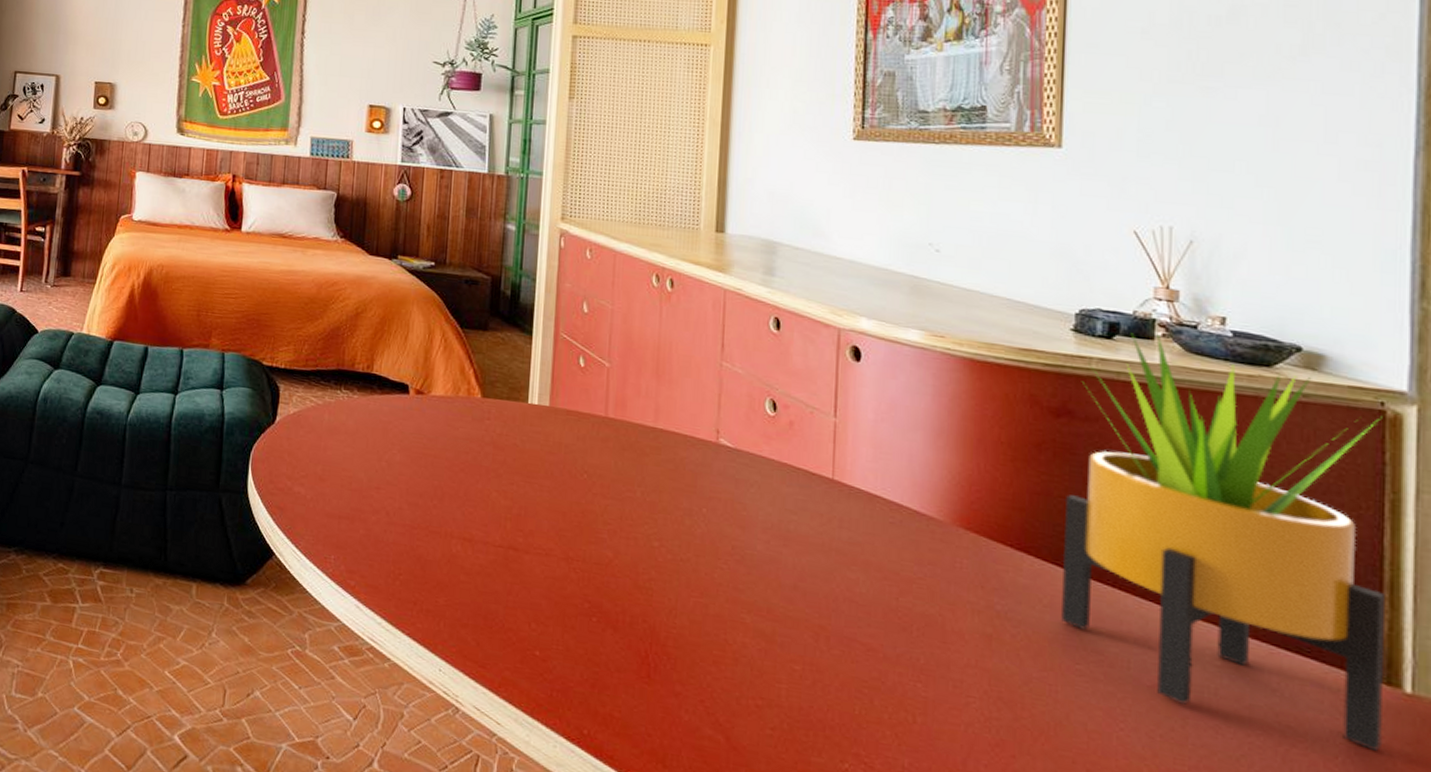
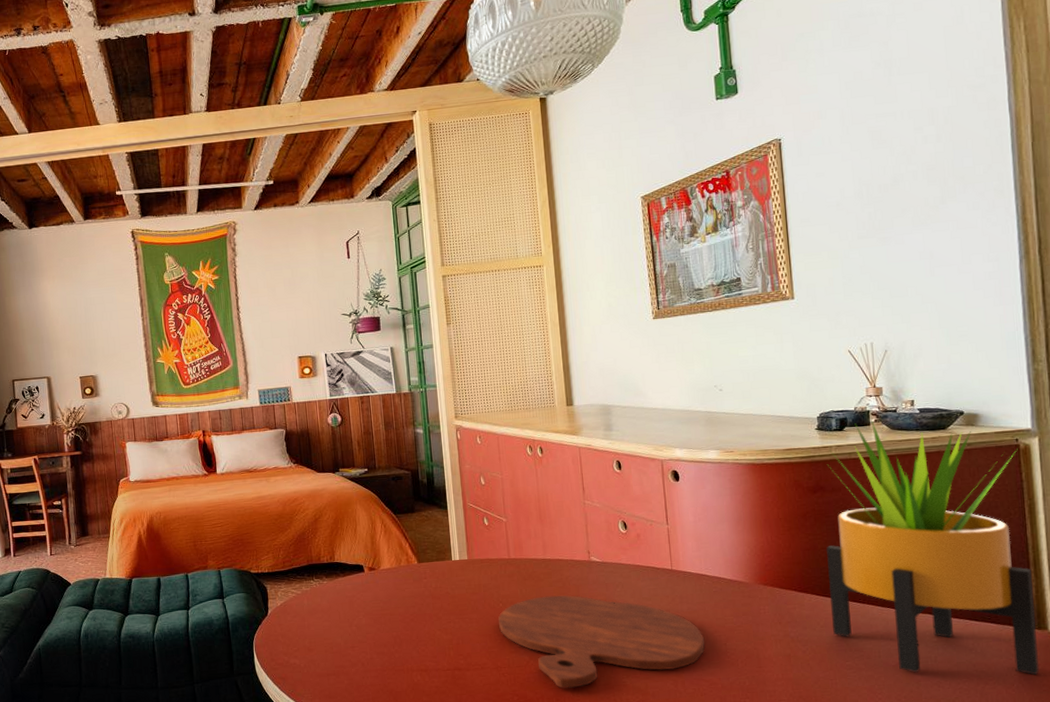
cutting board: none [578,476,866,617] -> present [498,595,705,689]

